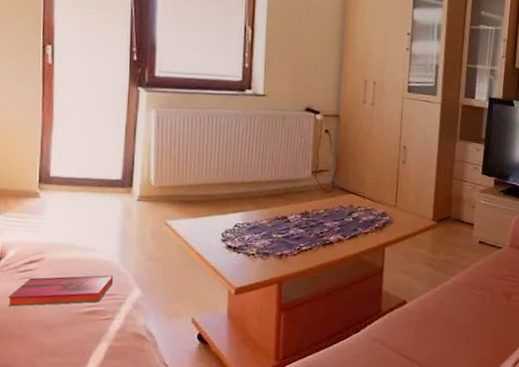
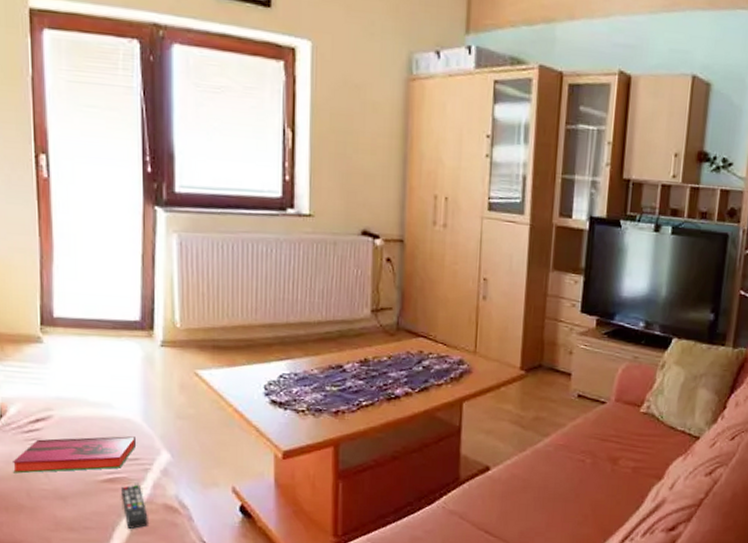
remote control: none [98,315,120,354] -> present [121,484,148,529]

